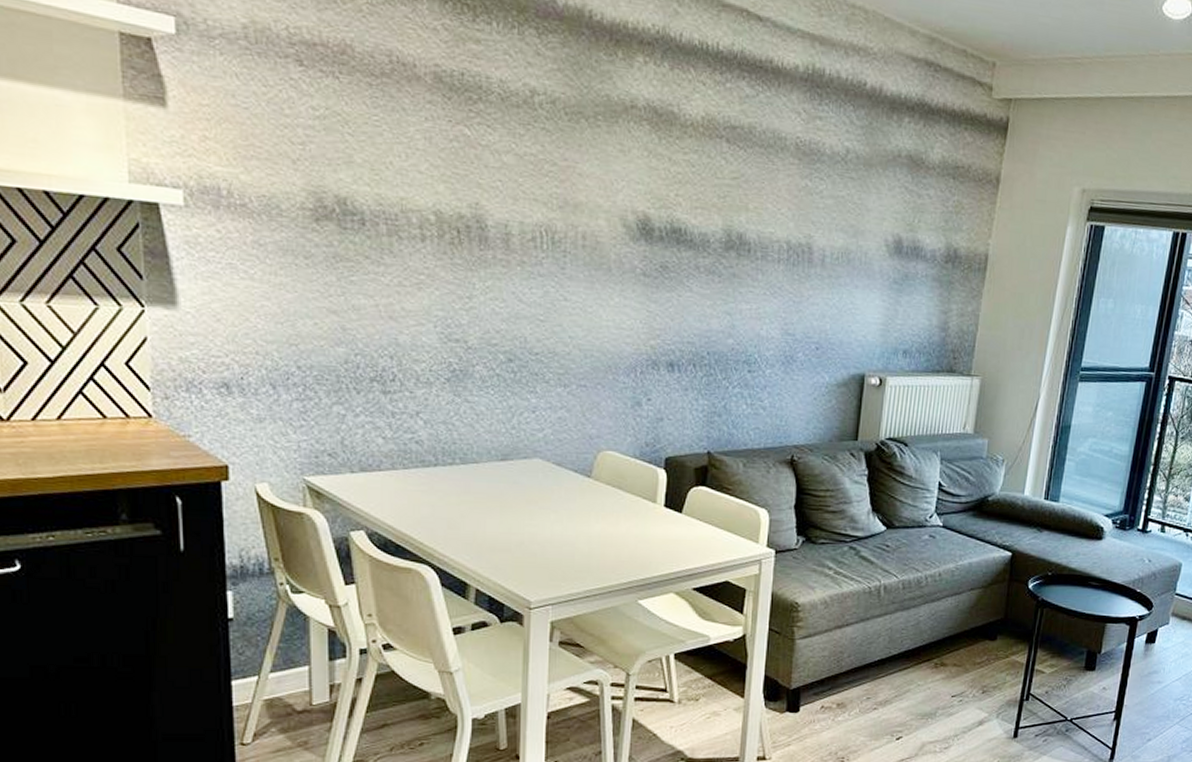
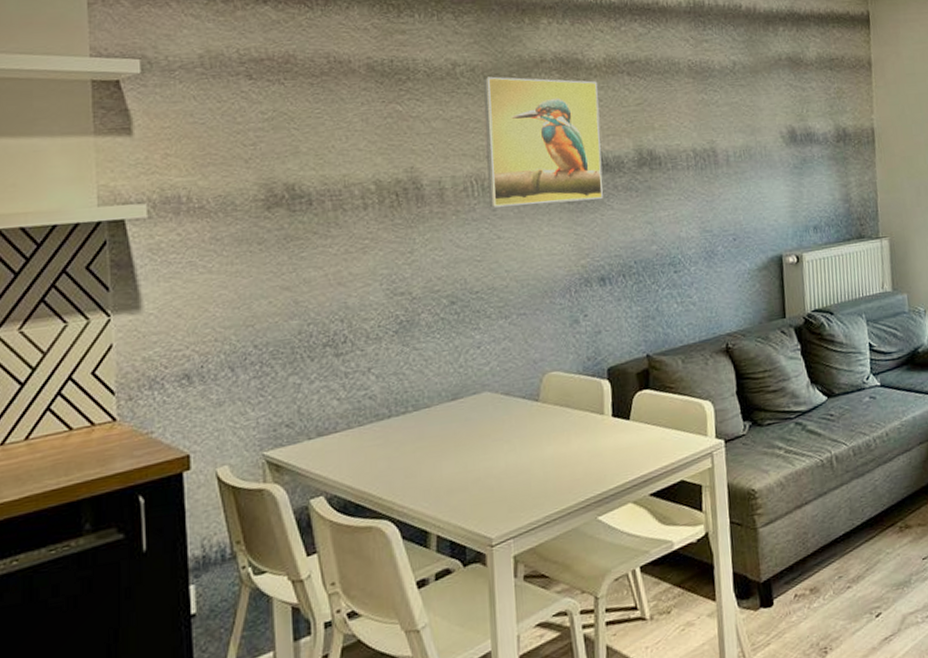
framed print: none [559,113,691,277] -> present [483,76,603,208]

